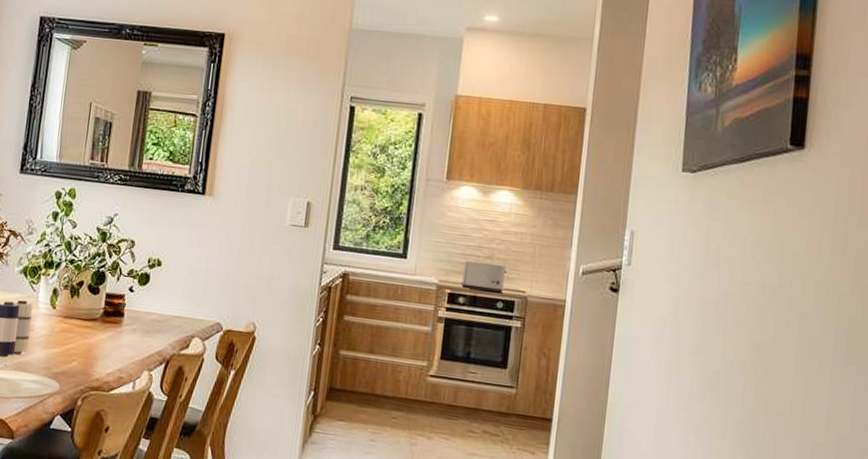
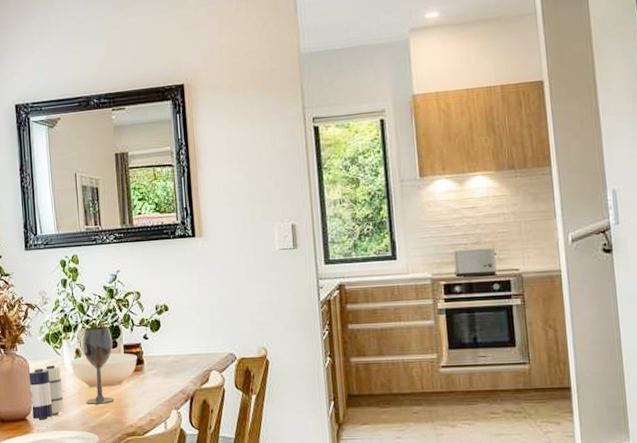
bowl: none [44,297,118,335] -> present [70,353,137,387]
wine glass: none [53,267,96,352] -> present [82,326,115,404]

